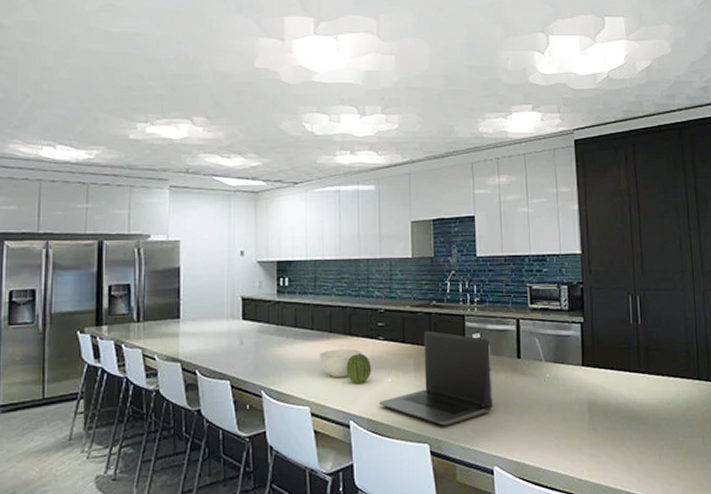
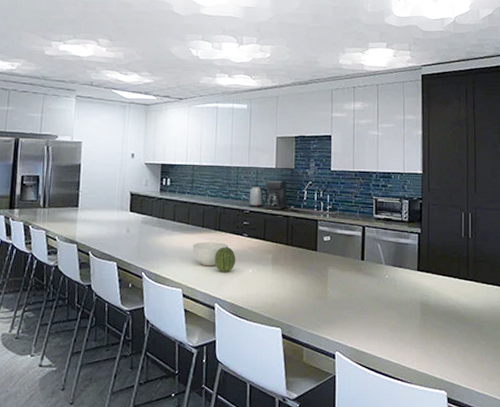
laptop computer: present [379,330,493,426] -> none [241,231,339,314]
kettle: none [382,280,405,305] -> present [249,186,268,207]
coffee maker: none [400,271,429,307] -> present [263,180,288,210]

